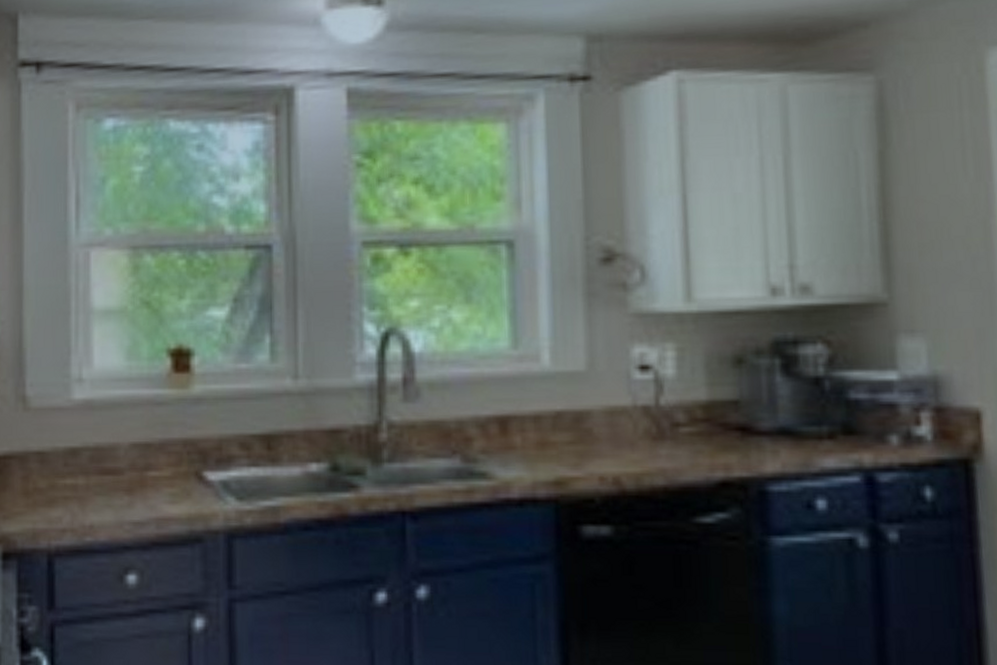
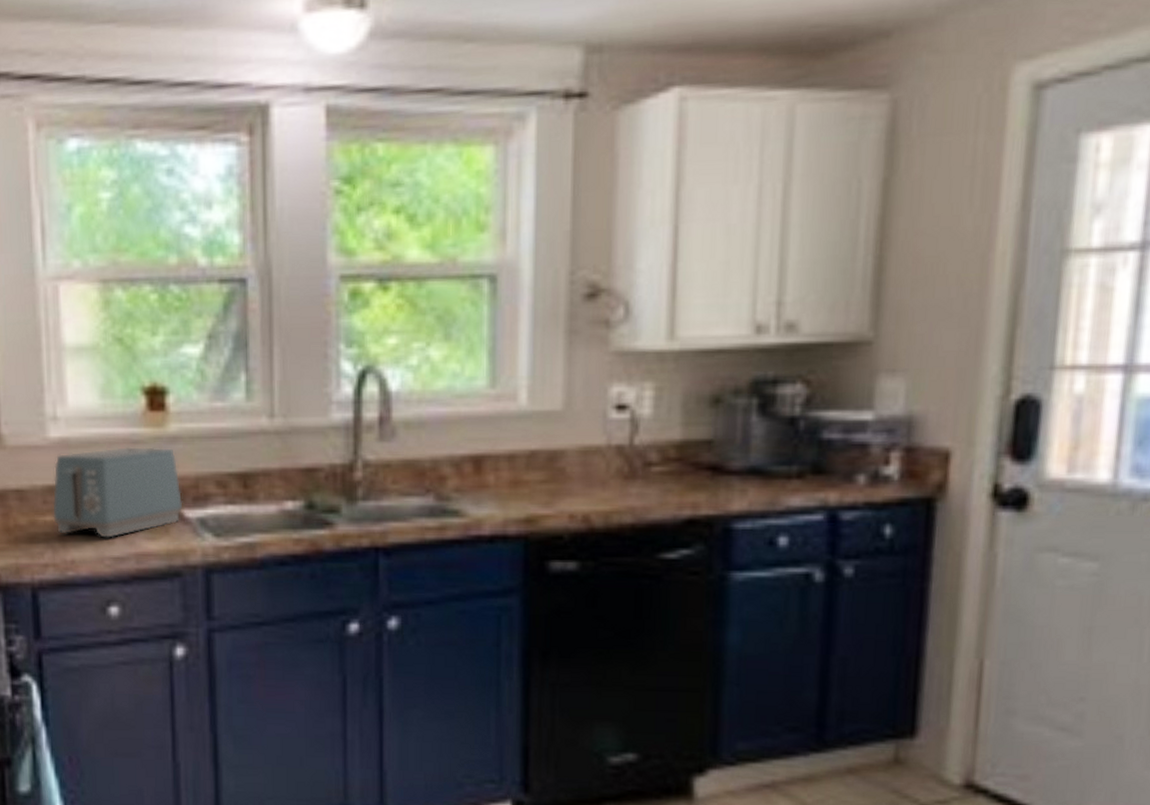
toaster: none [72,407,206,503] -> present [52,446,183,539]

